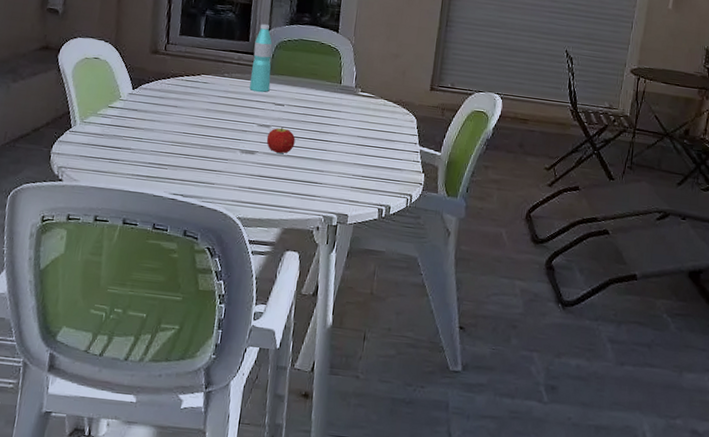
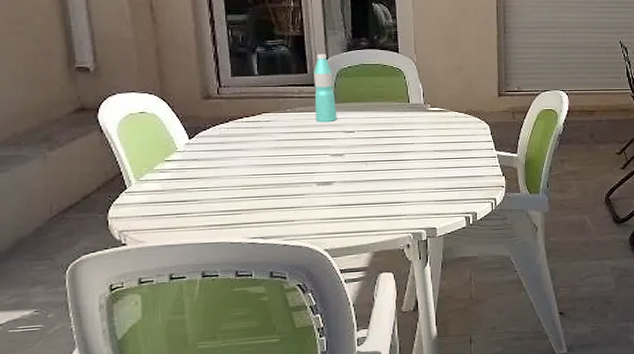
fruit: present [266,127,296,154] -> none [342,153,372,180]

